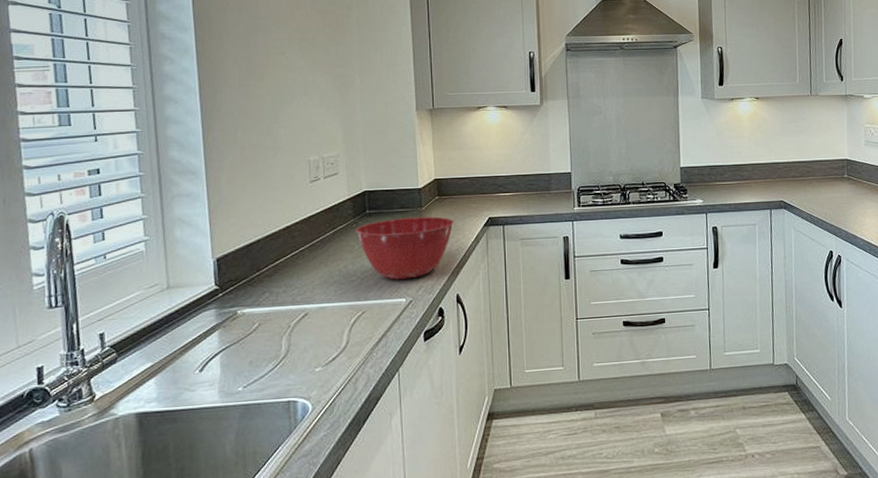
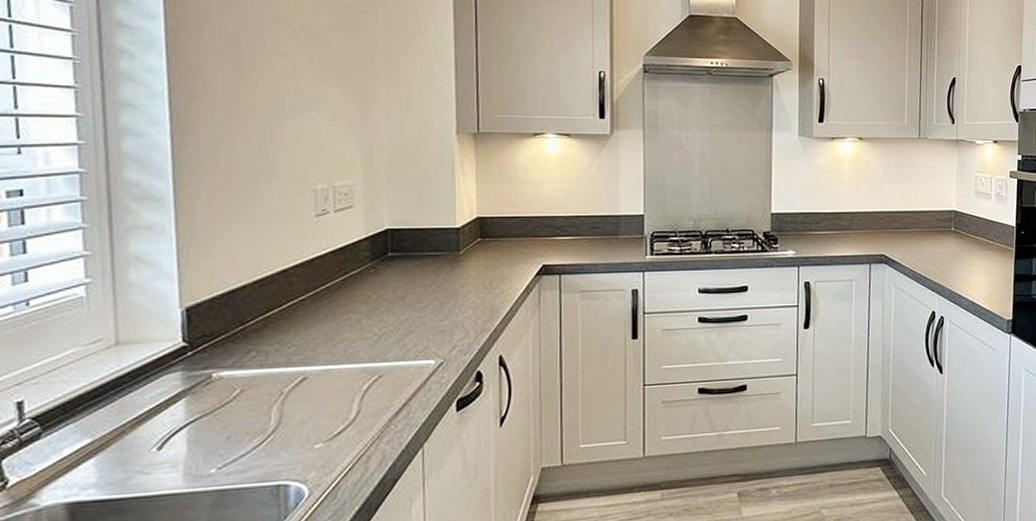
mixing bowl: present [355,216,454,280] -> none [373,262,499,338]

